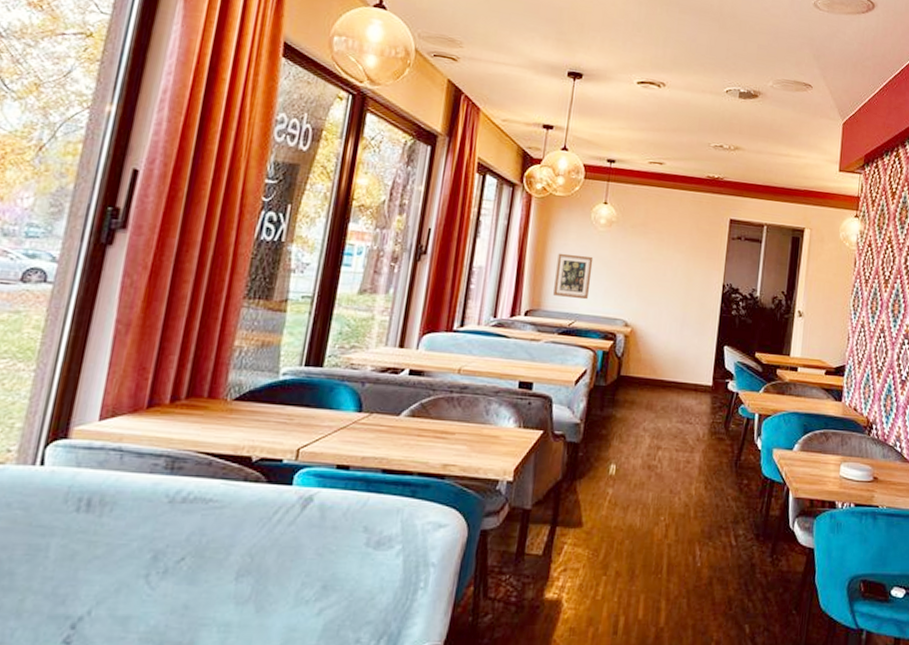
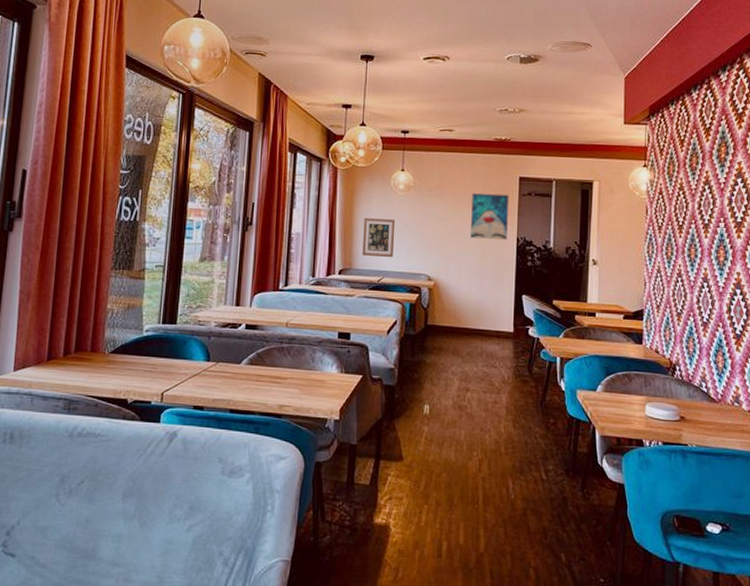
wall art: none [674,233,718,286] -> present [471,192,509,240]

